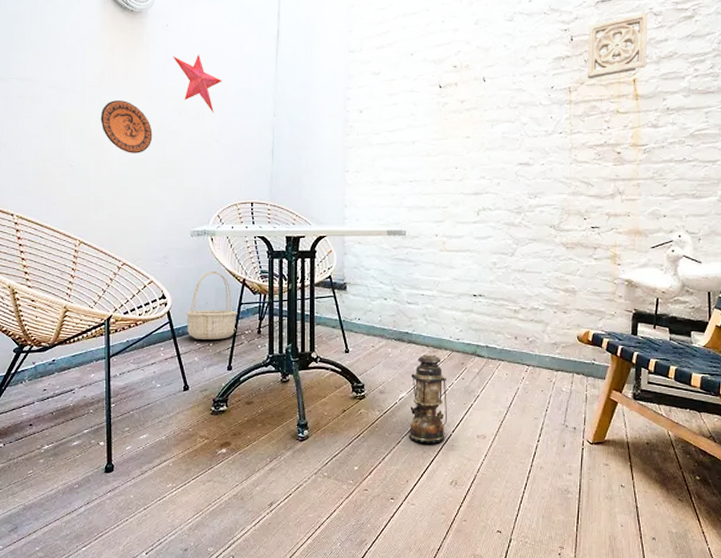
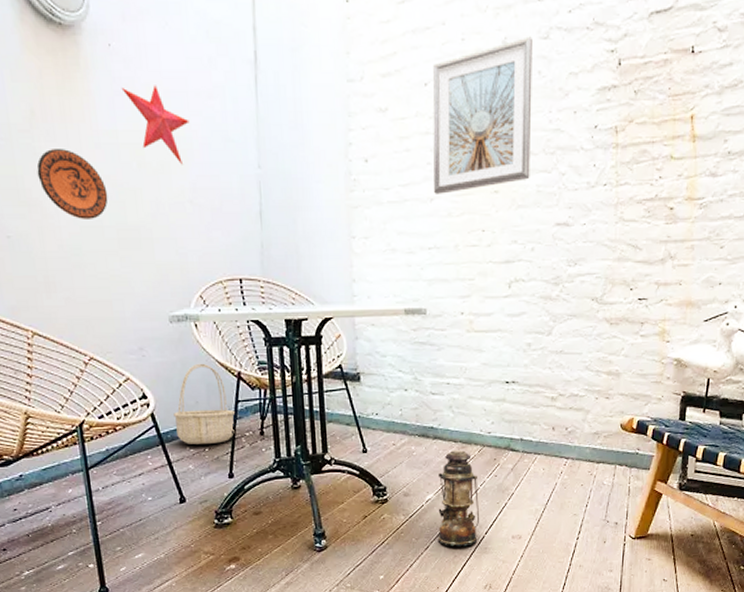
picture frame: none [416,19,499,138] -> present [432,36,532,194]
wall ornament: present [587,12,648,79] -> none [636,27,712,116]

